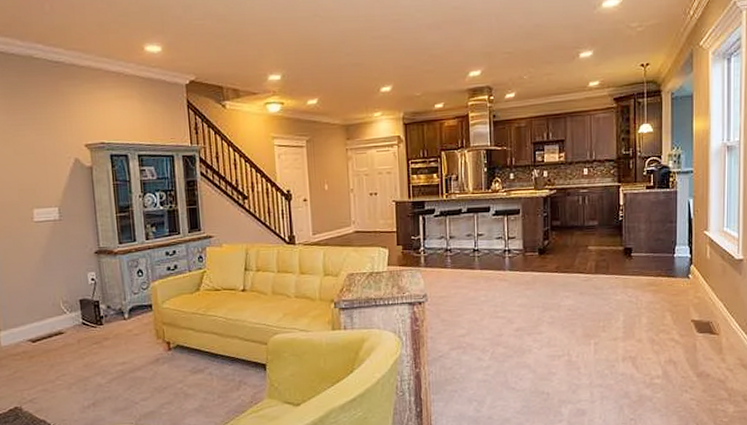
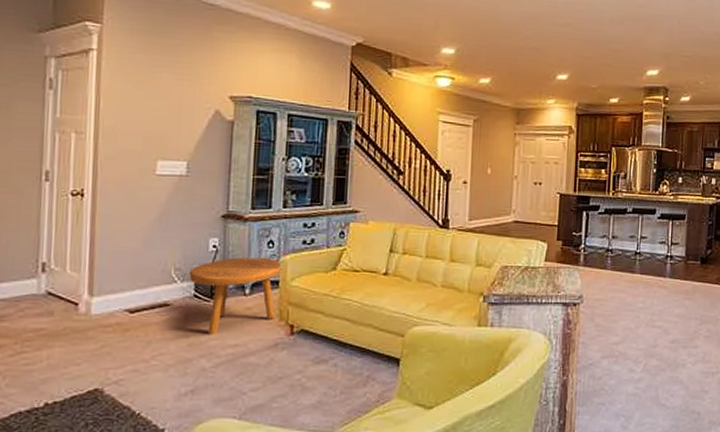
footstool: none [75,285,154,356] -> present [189,257,283,335]

